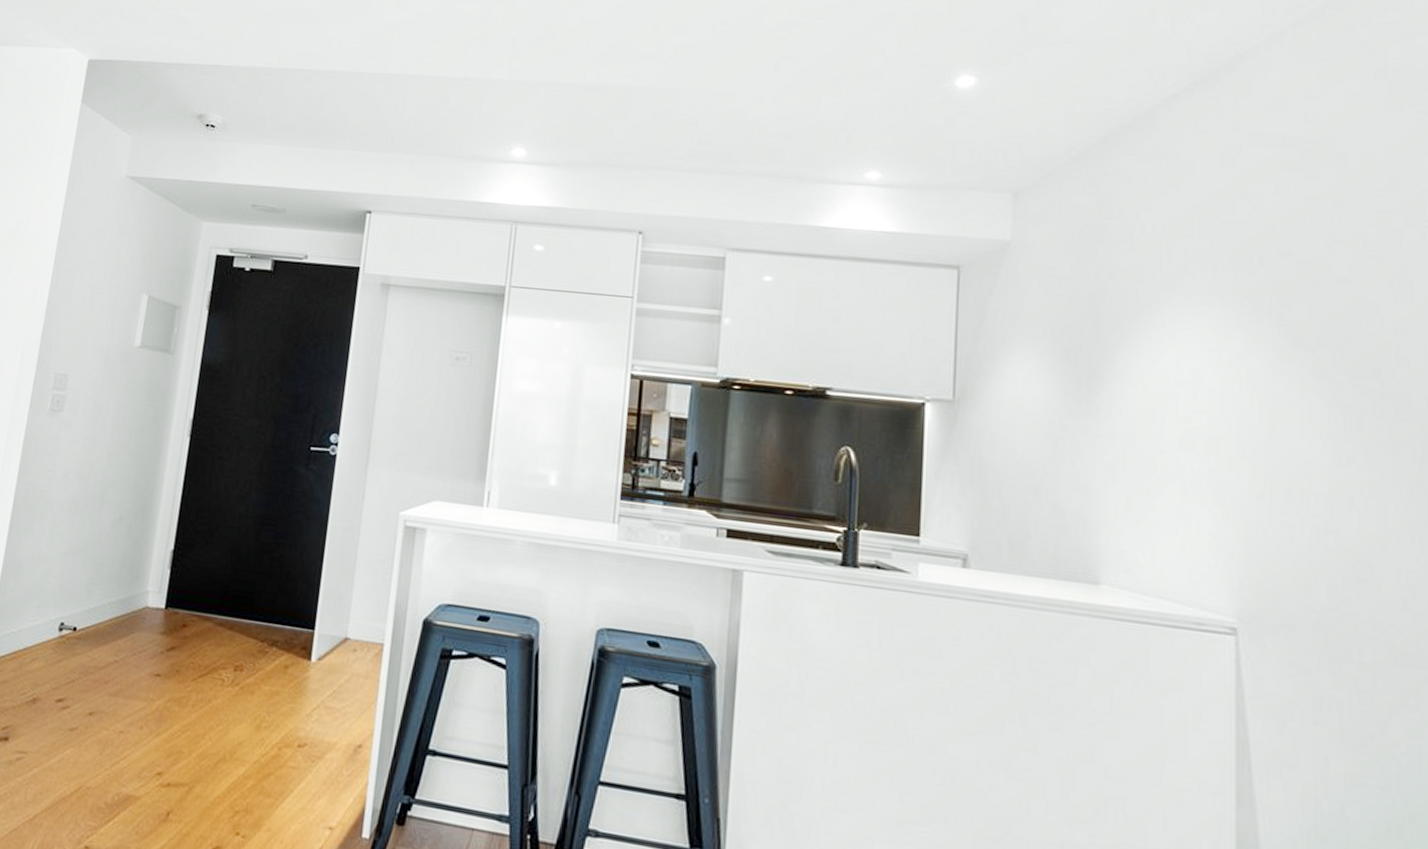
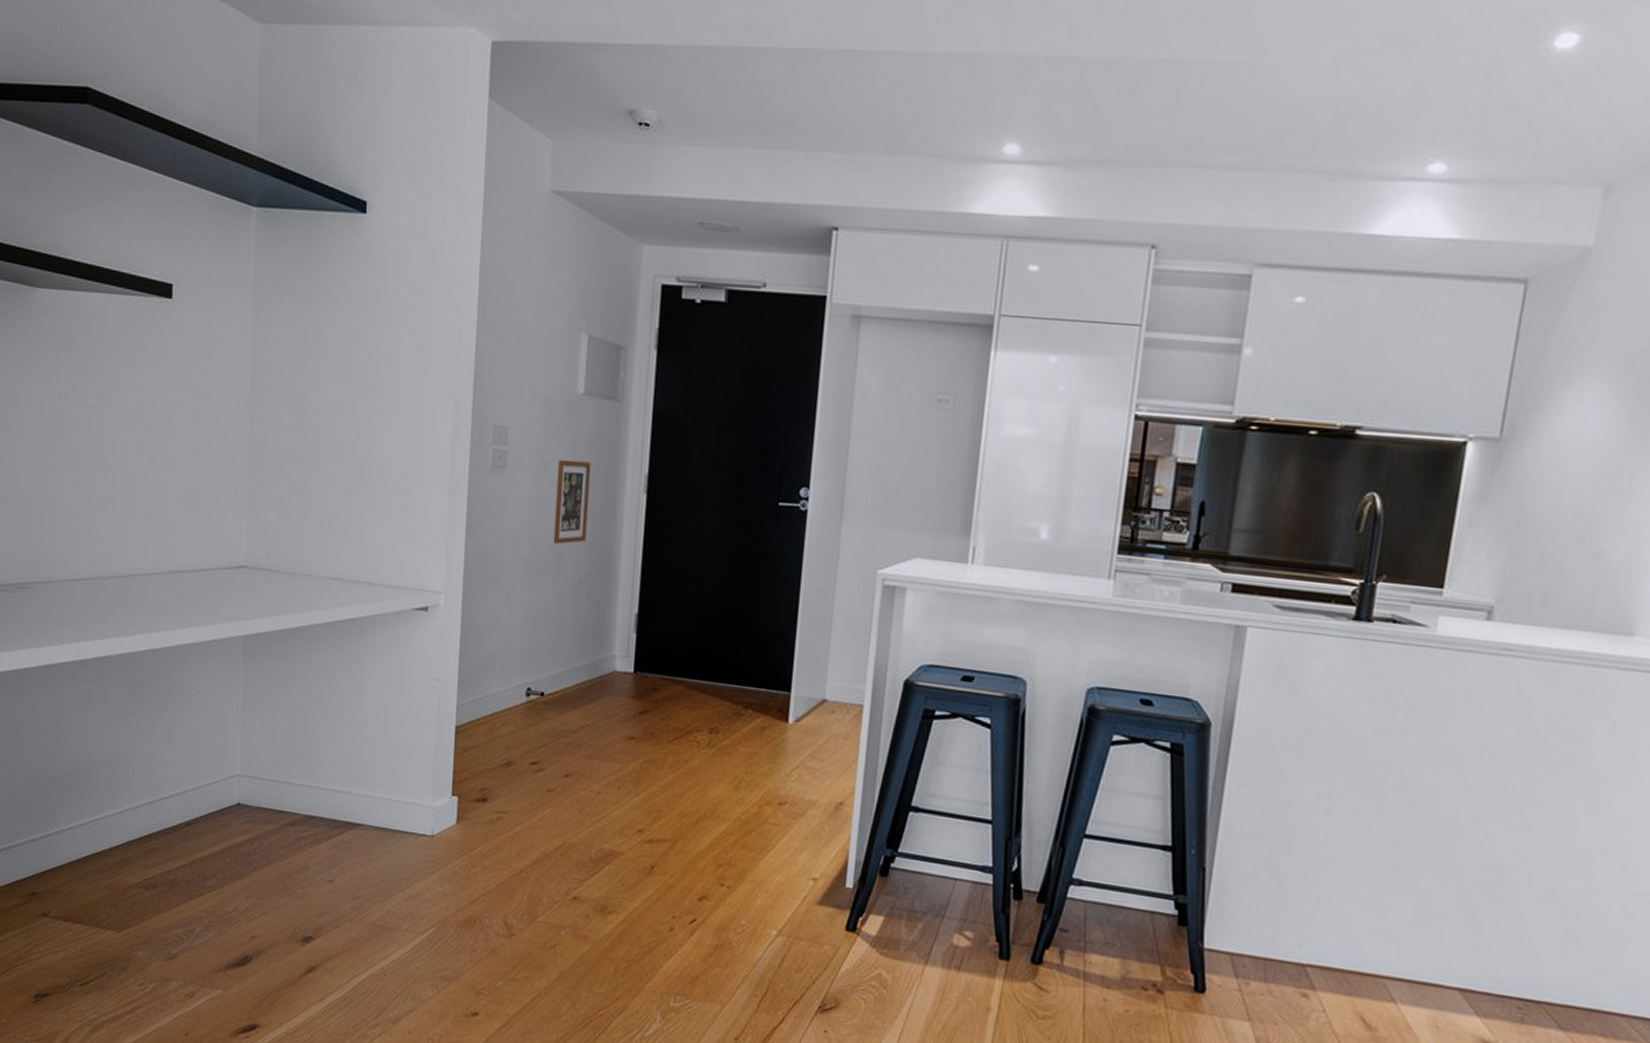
picture frame: none [99,404,141,483] -> present [553,459,591,545]

